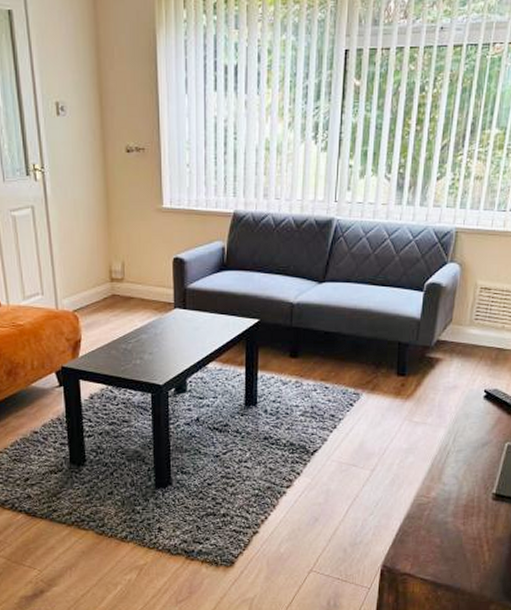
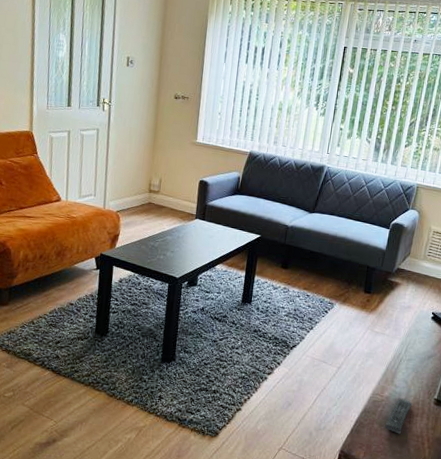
remote control: none [434,497,466,539] -> present [384,398,412,435]

